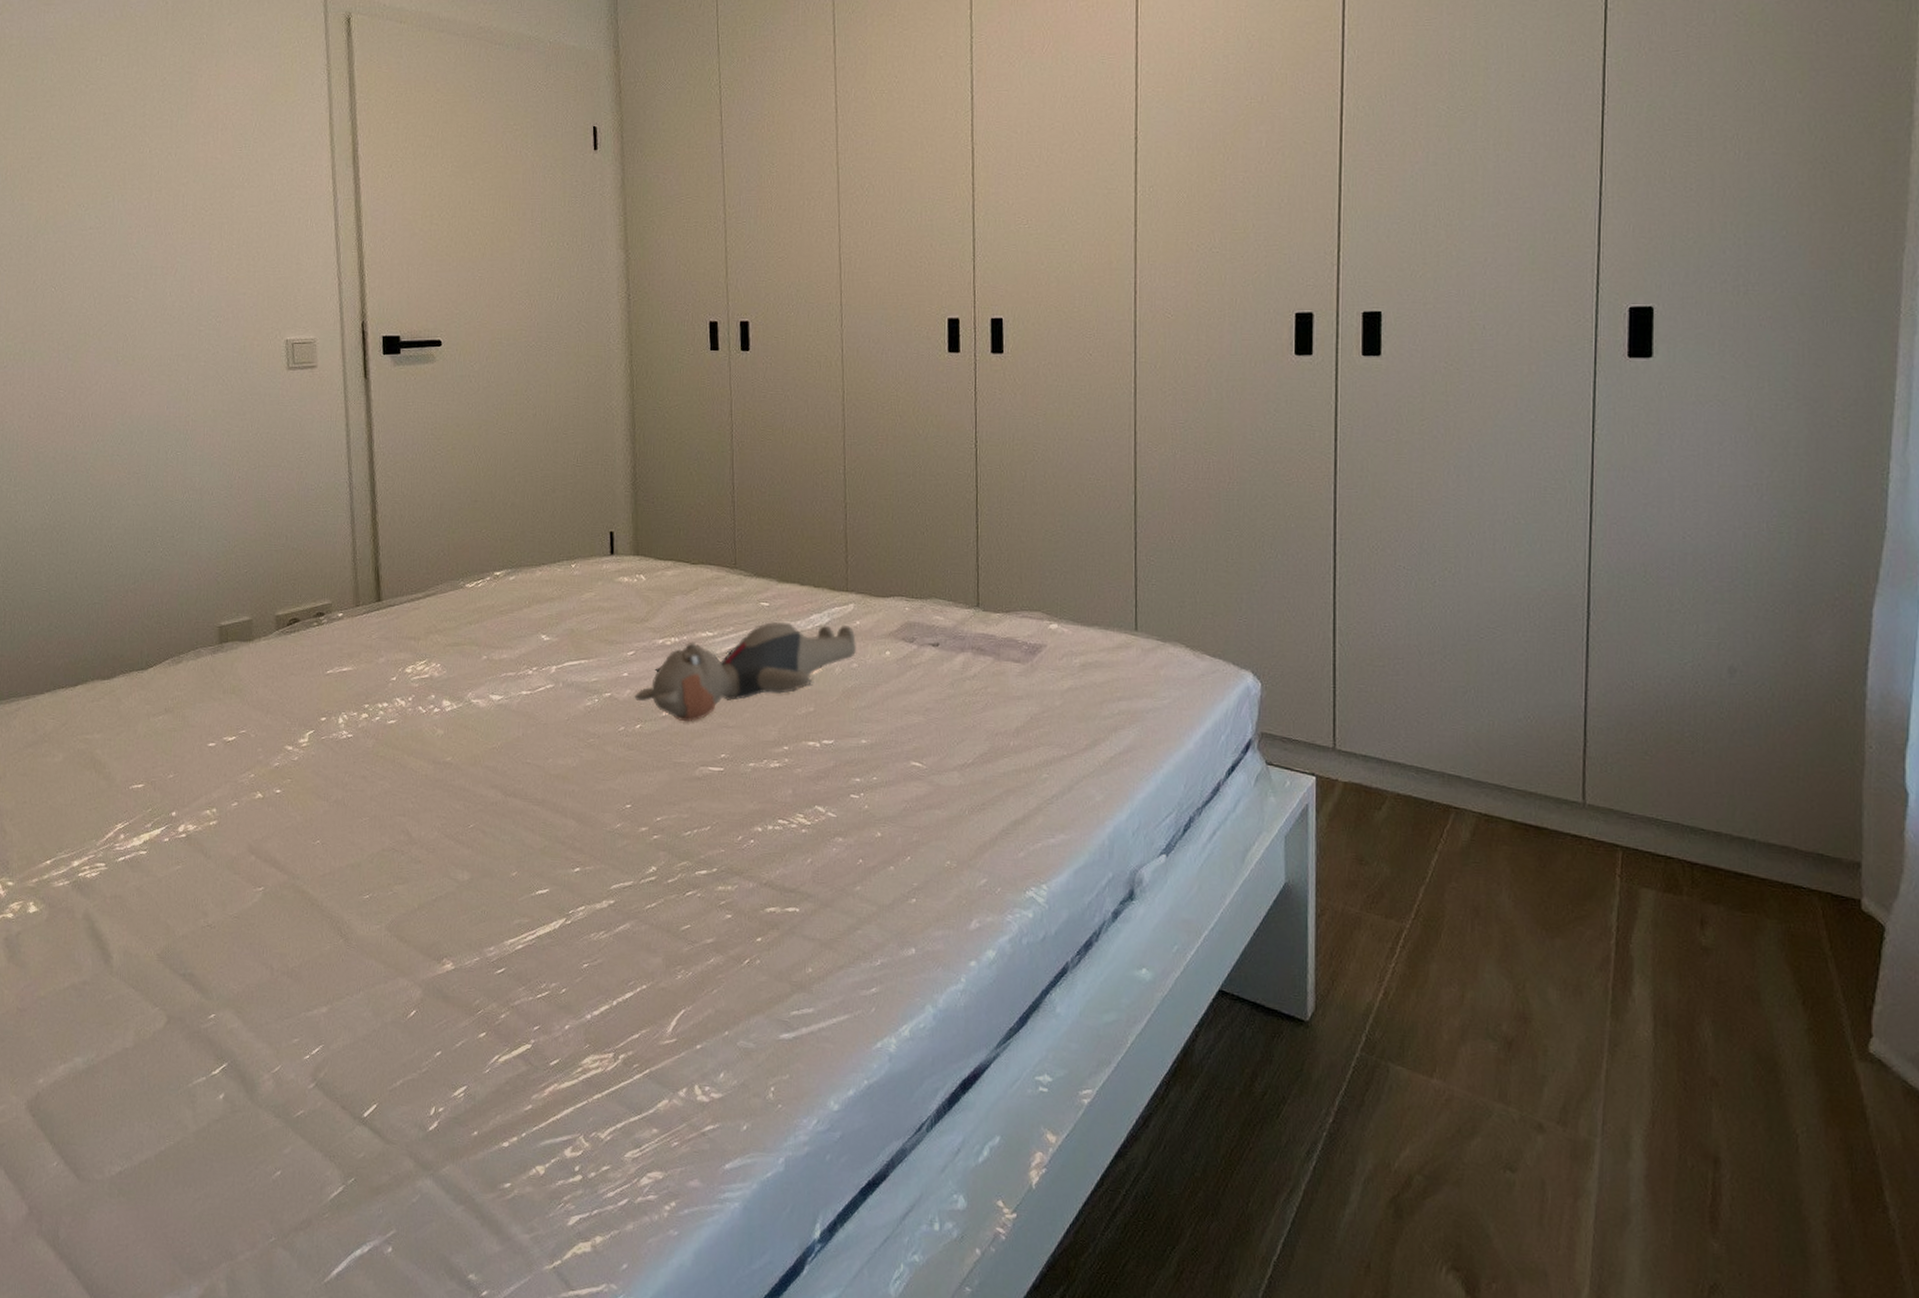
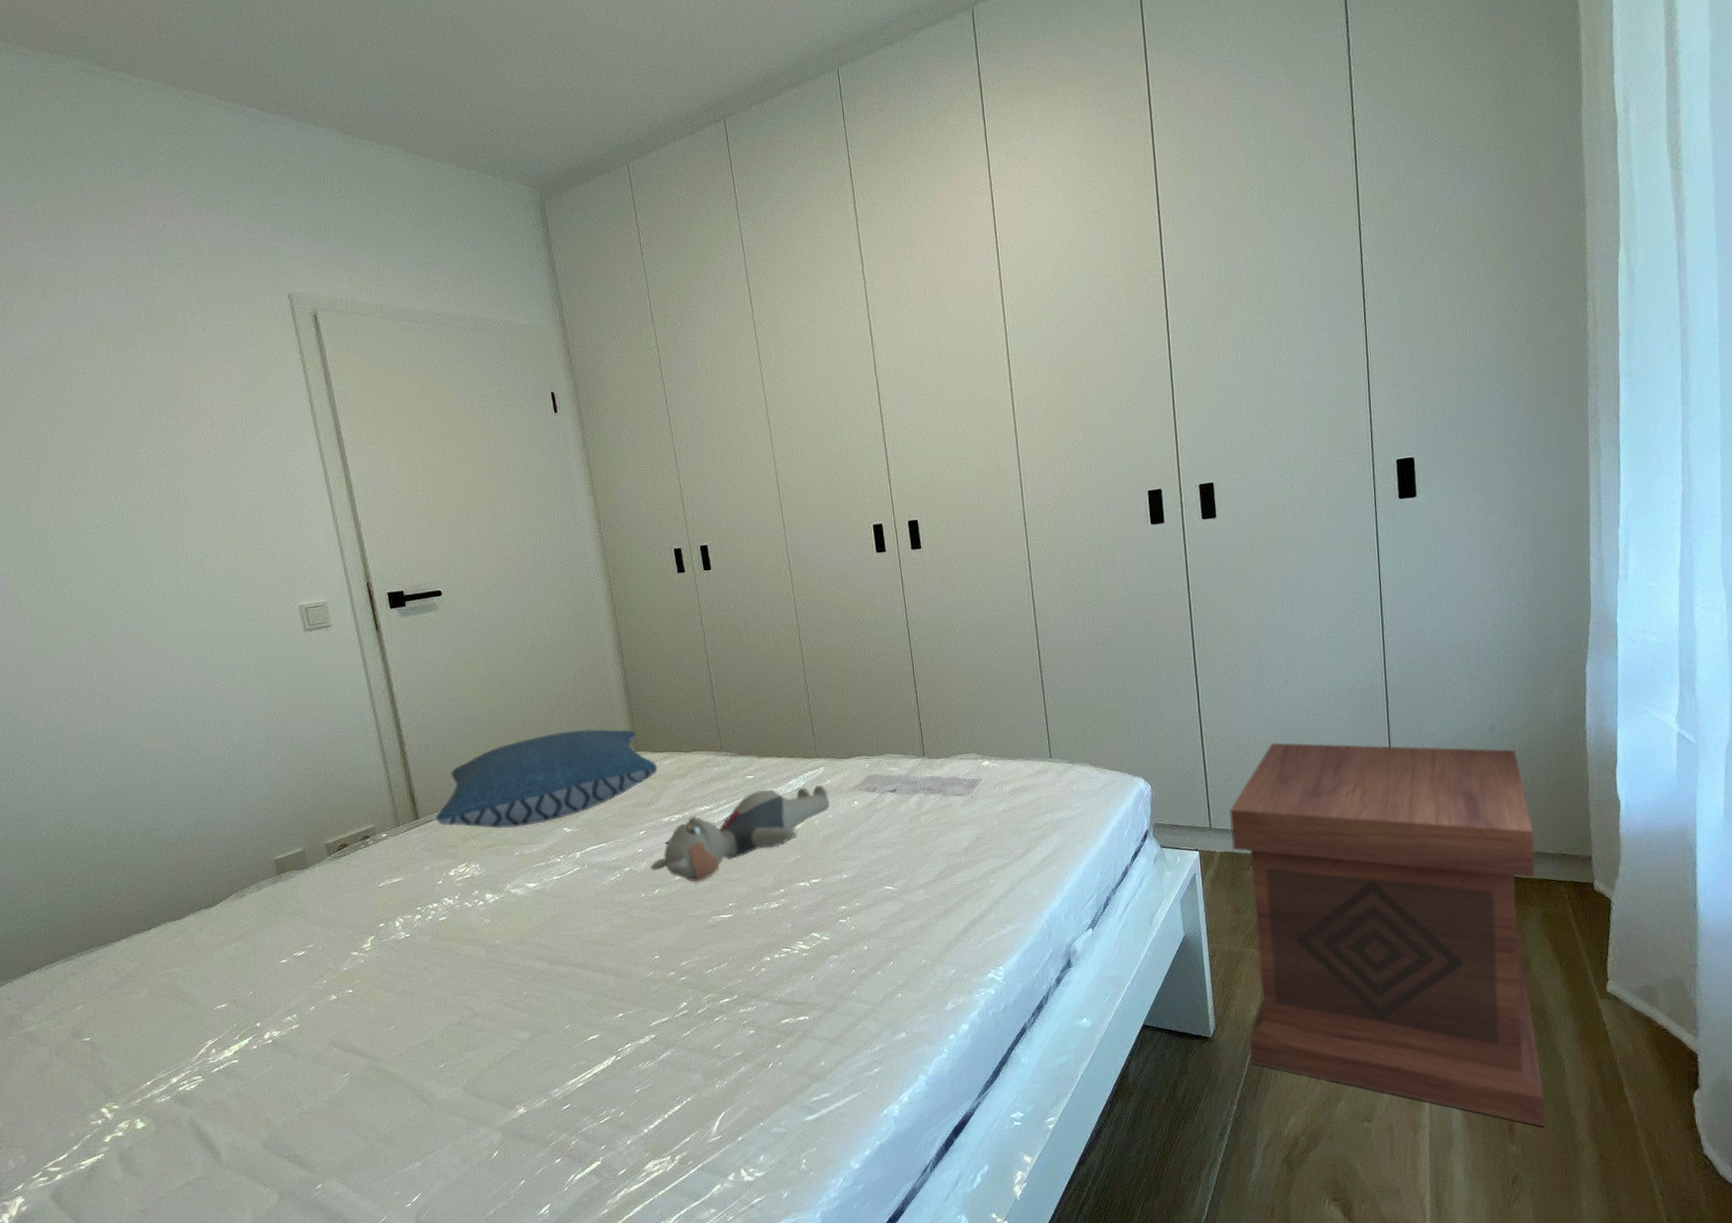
pillow: none [399,521,658,627] -> present [435,729,658,829]
side table: none [1357,651,1780,1224] -> present [1229,742,1545,1127]

